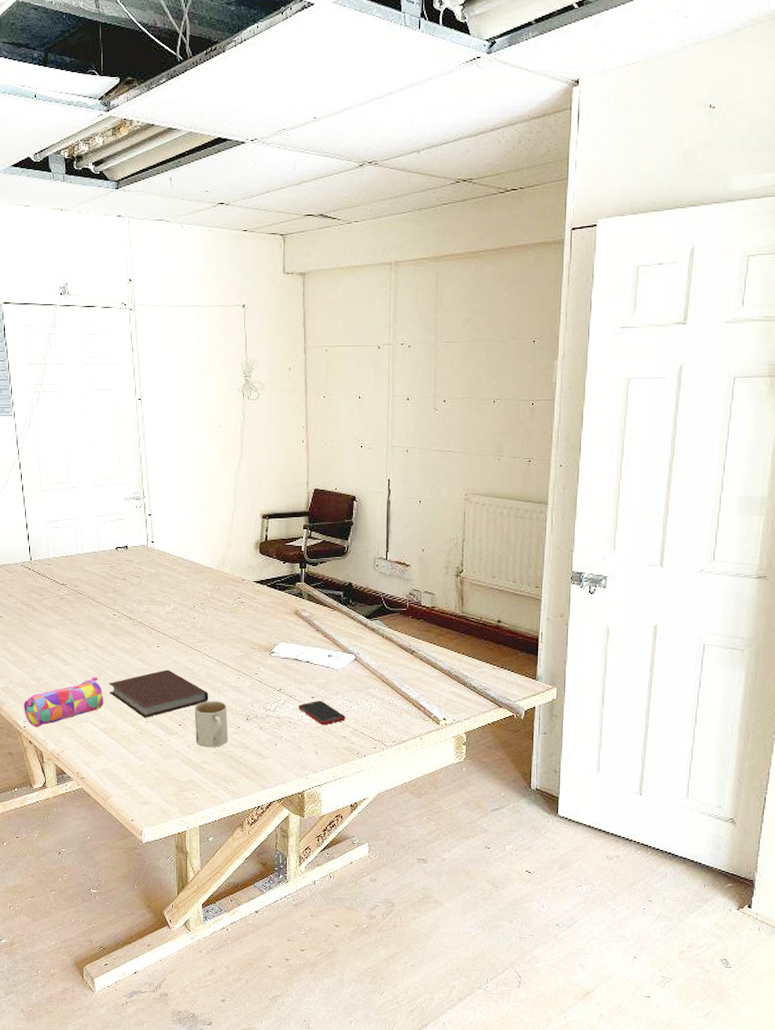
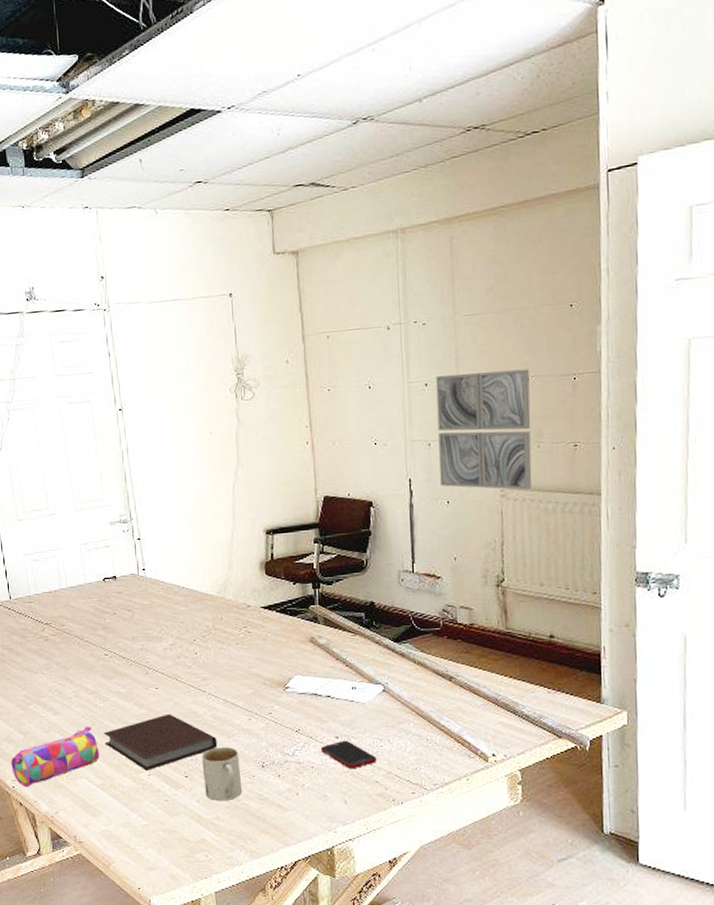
wall art: none [415,392,495,496] -> present [435,369,532,490]

